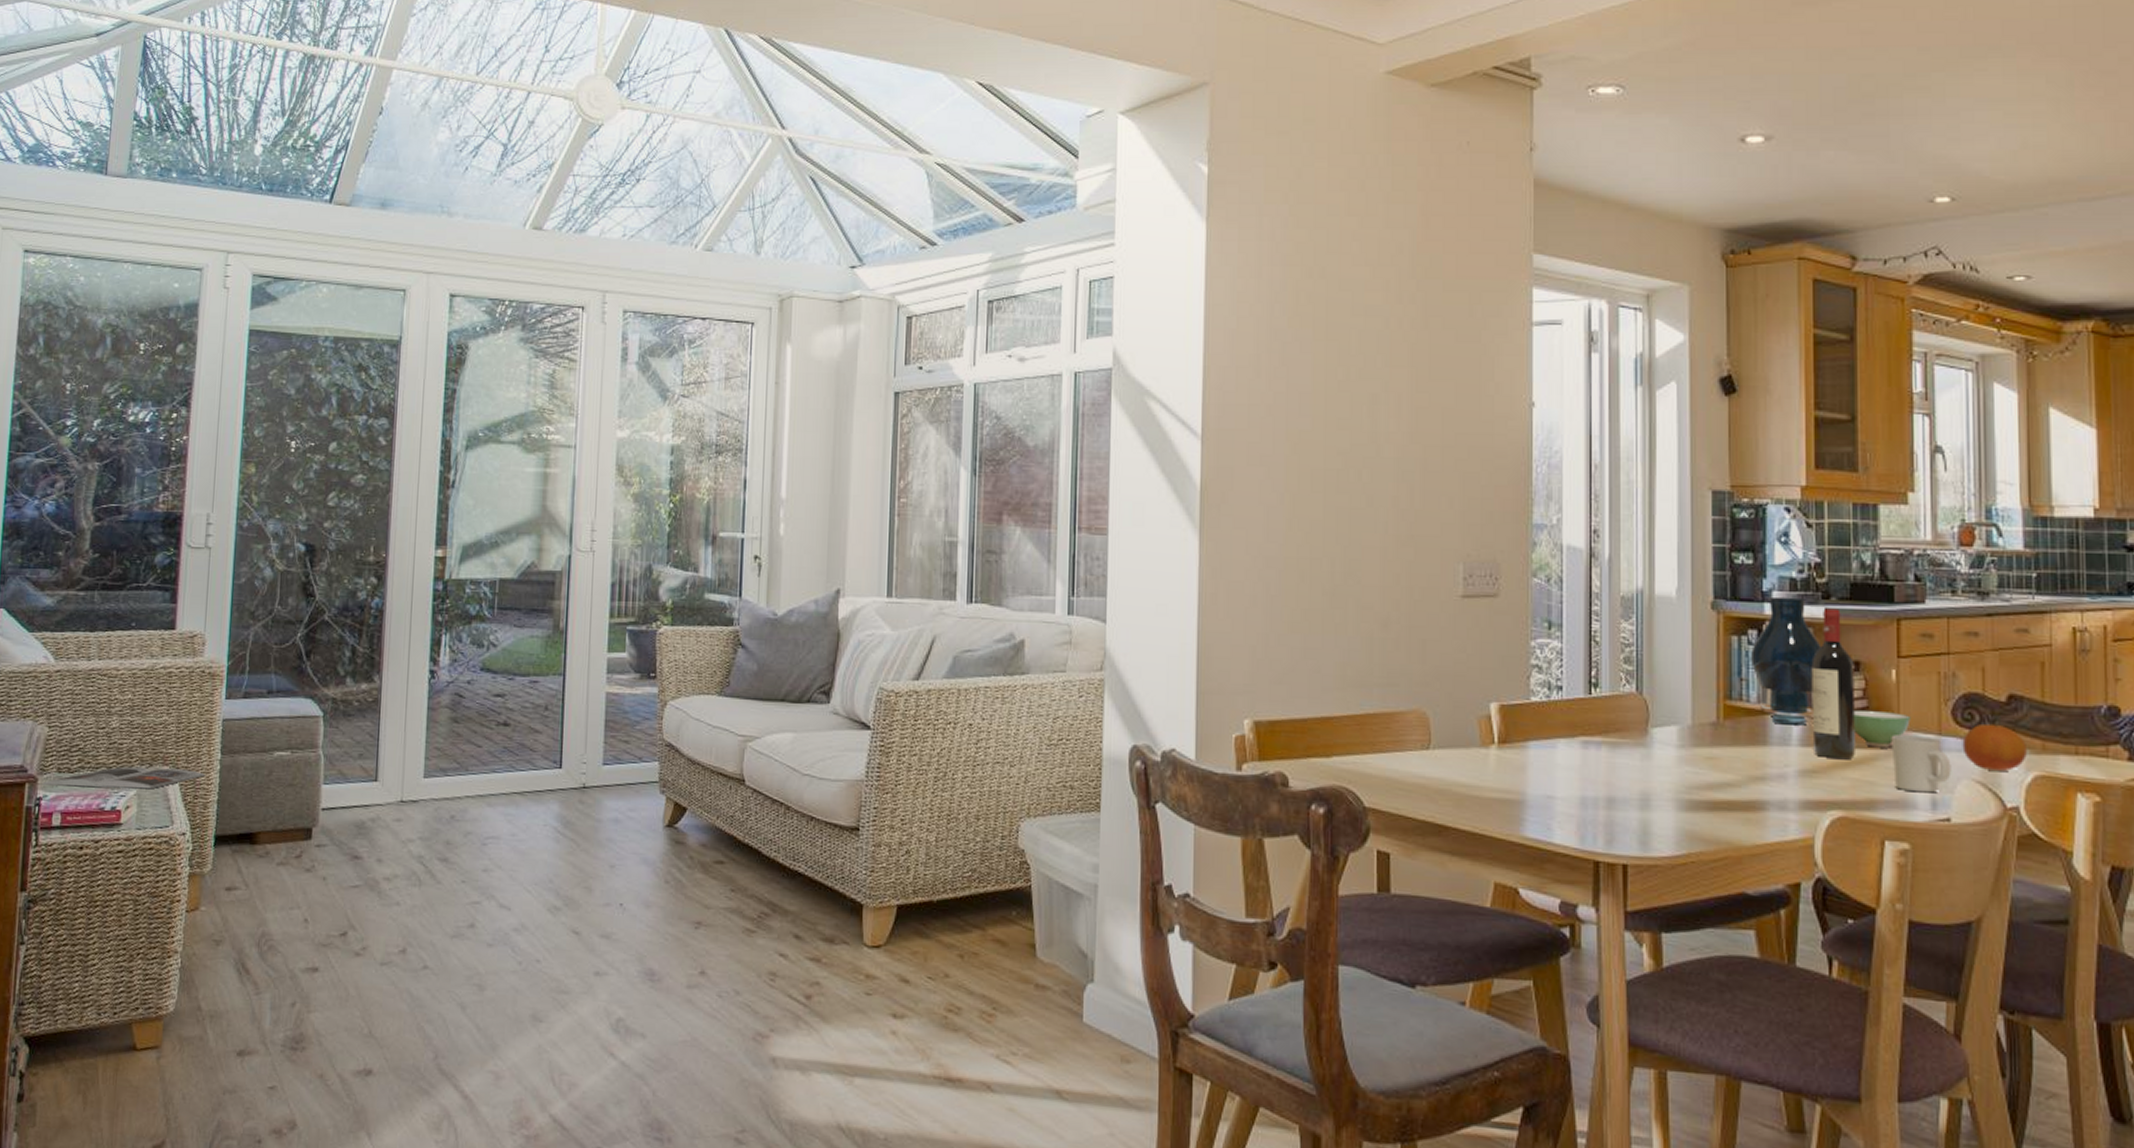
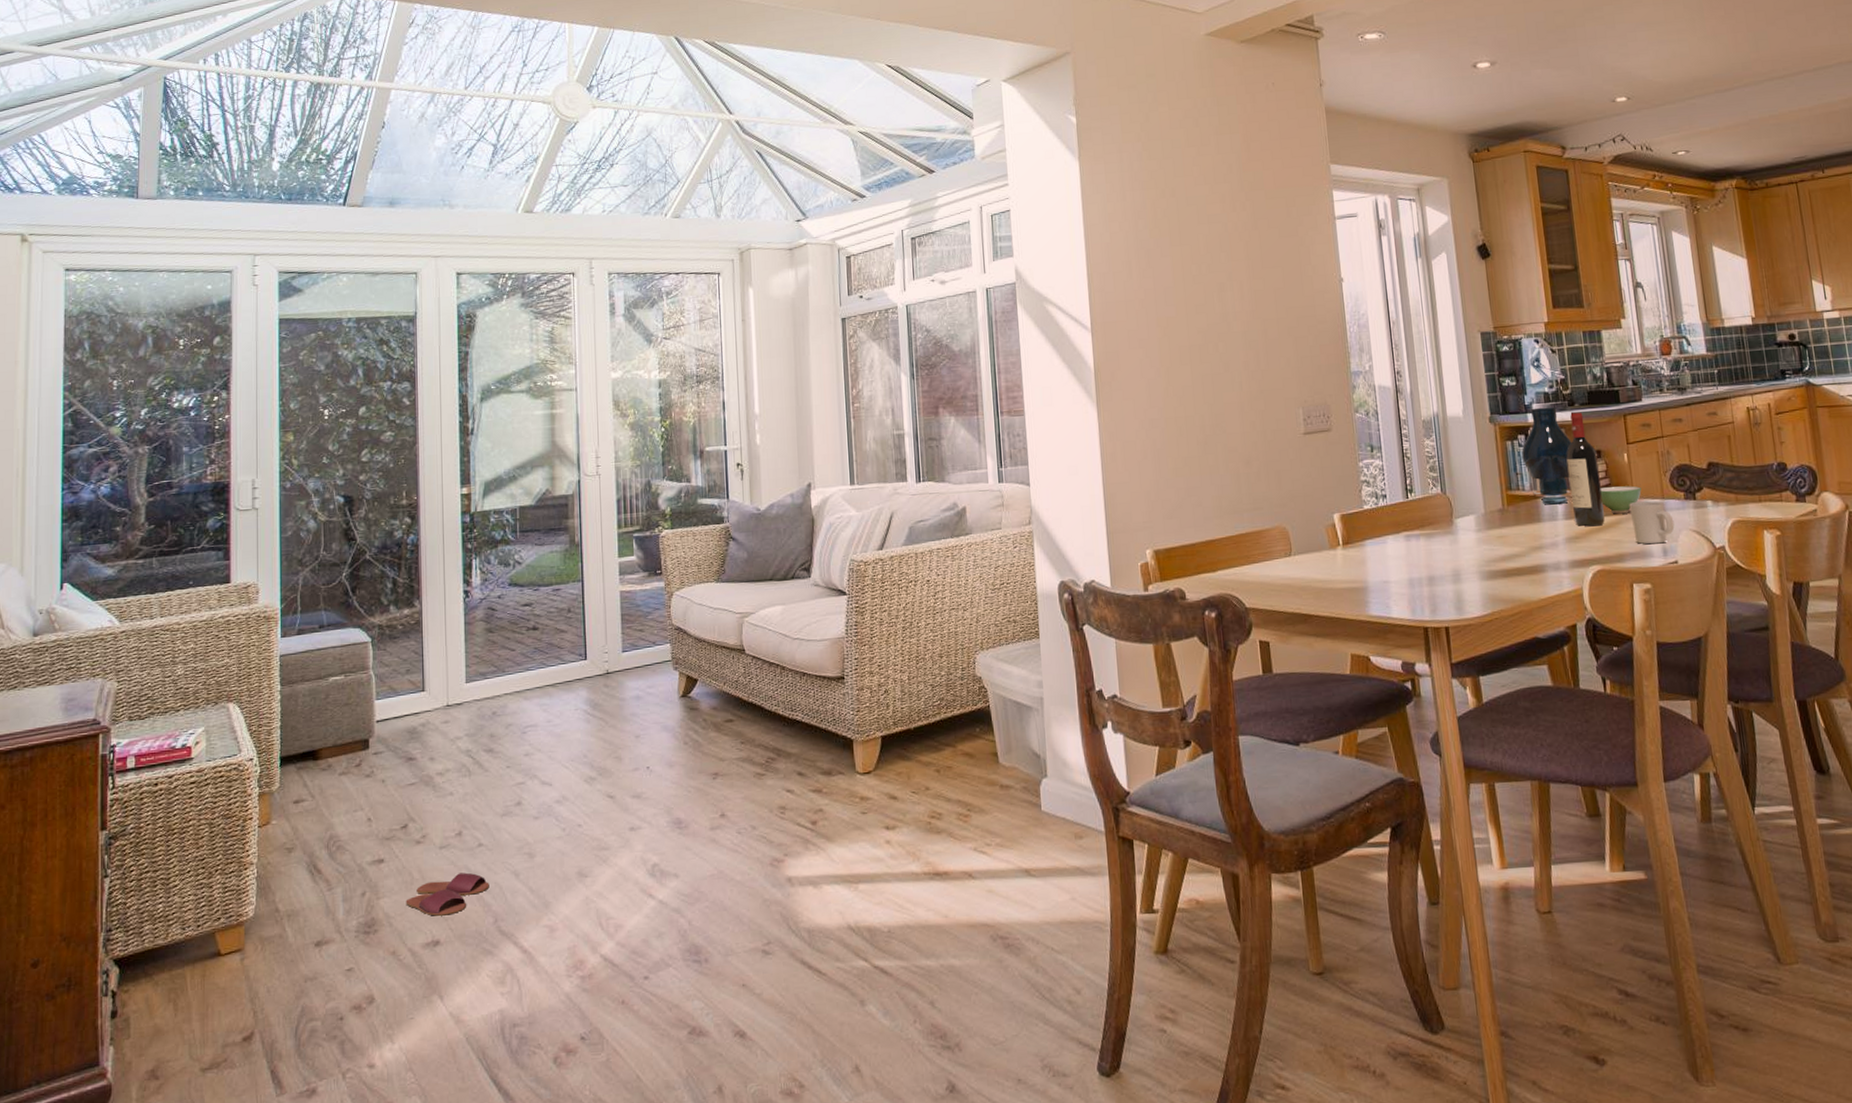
magazine: present [42,766,206,790] -> none [115,703,268,733]
slippers: none [338,996,432,1043] -> present [405,872,489,916]
fruit: present [1962,723,2027,771] -> none [1679,485,1726,521]

